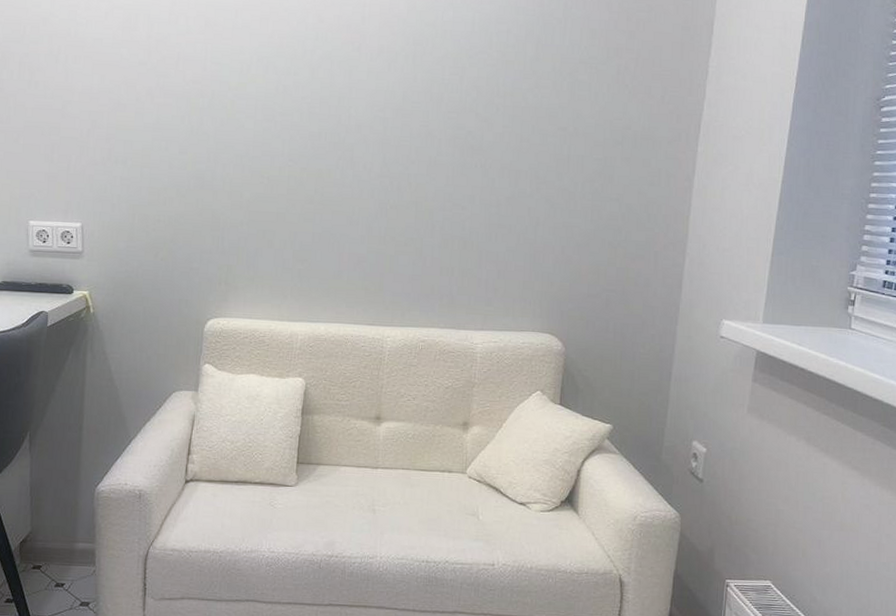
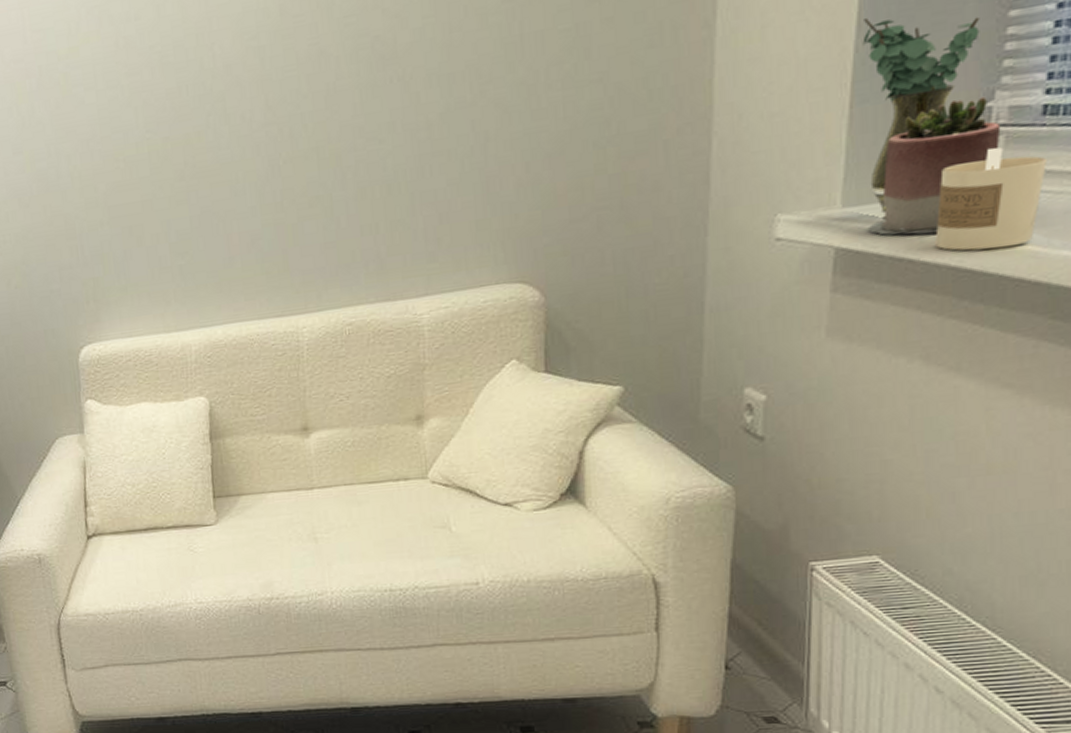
succulent planter: none [777,266,859,352] -> present [867,96,1001,236]
vase: none [781,199,850,333] -> present [862,17,980,214]
candle: none [817,303,884,372] -> present [935,147,1047,251]

